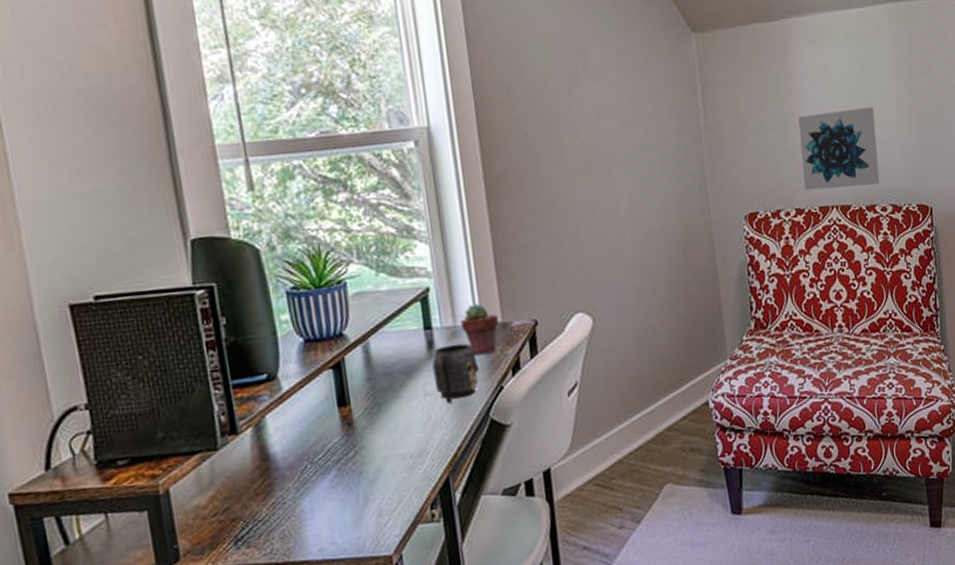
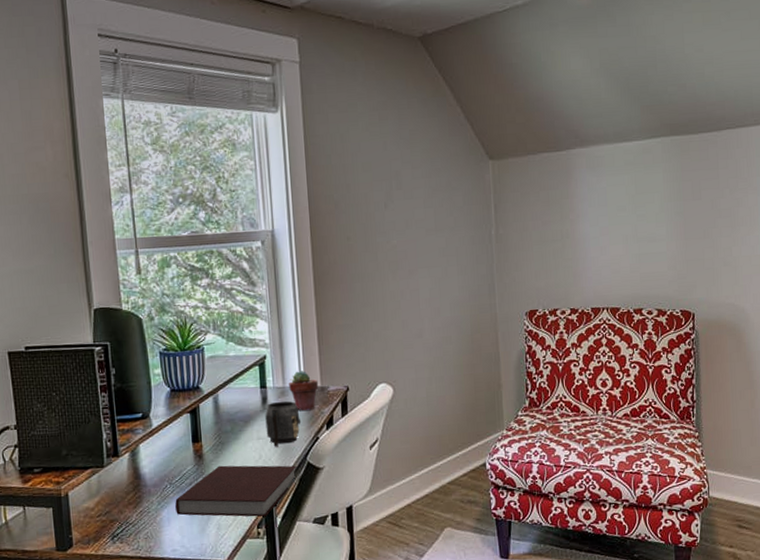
notebook: none [319,424,477,503] -> present [175,465,296,517]
wall art: present [798,106,880,191] -> none [577,225,647,294]

